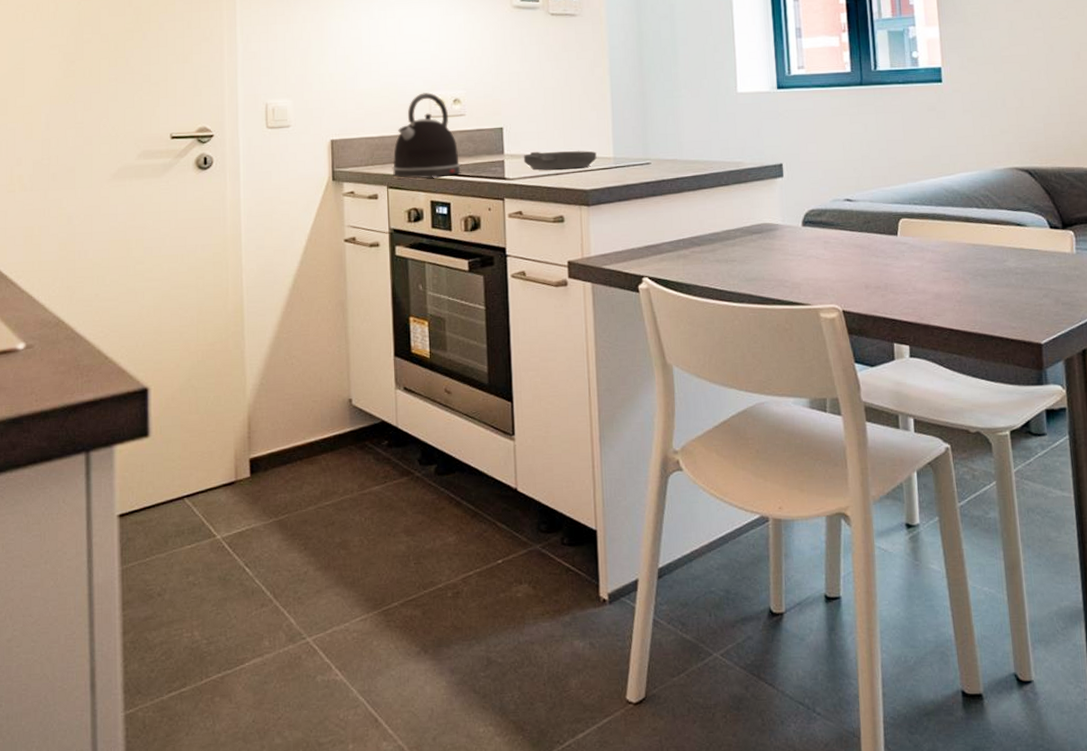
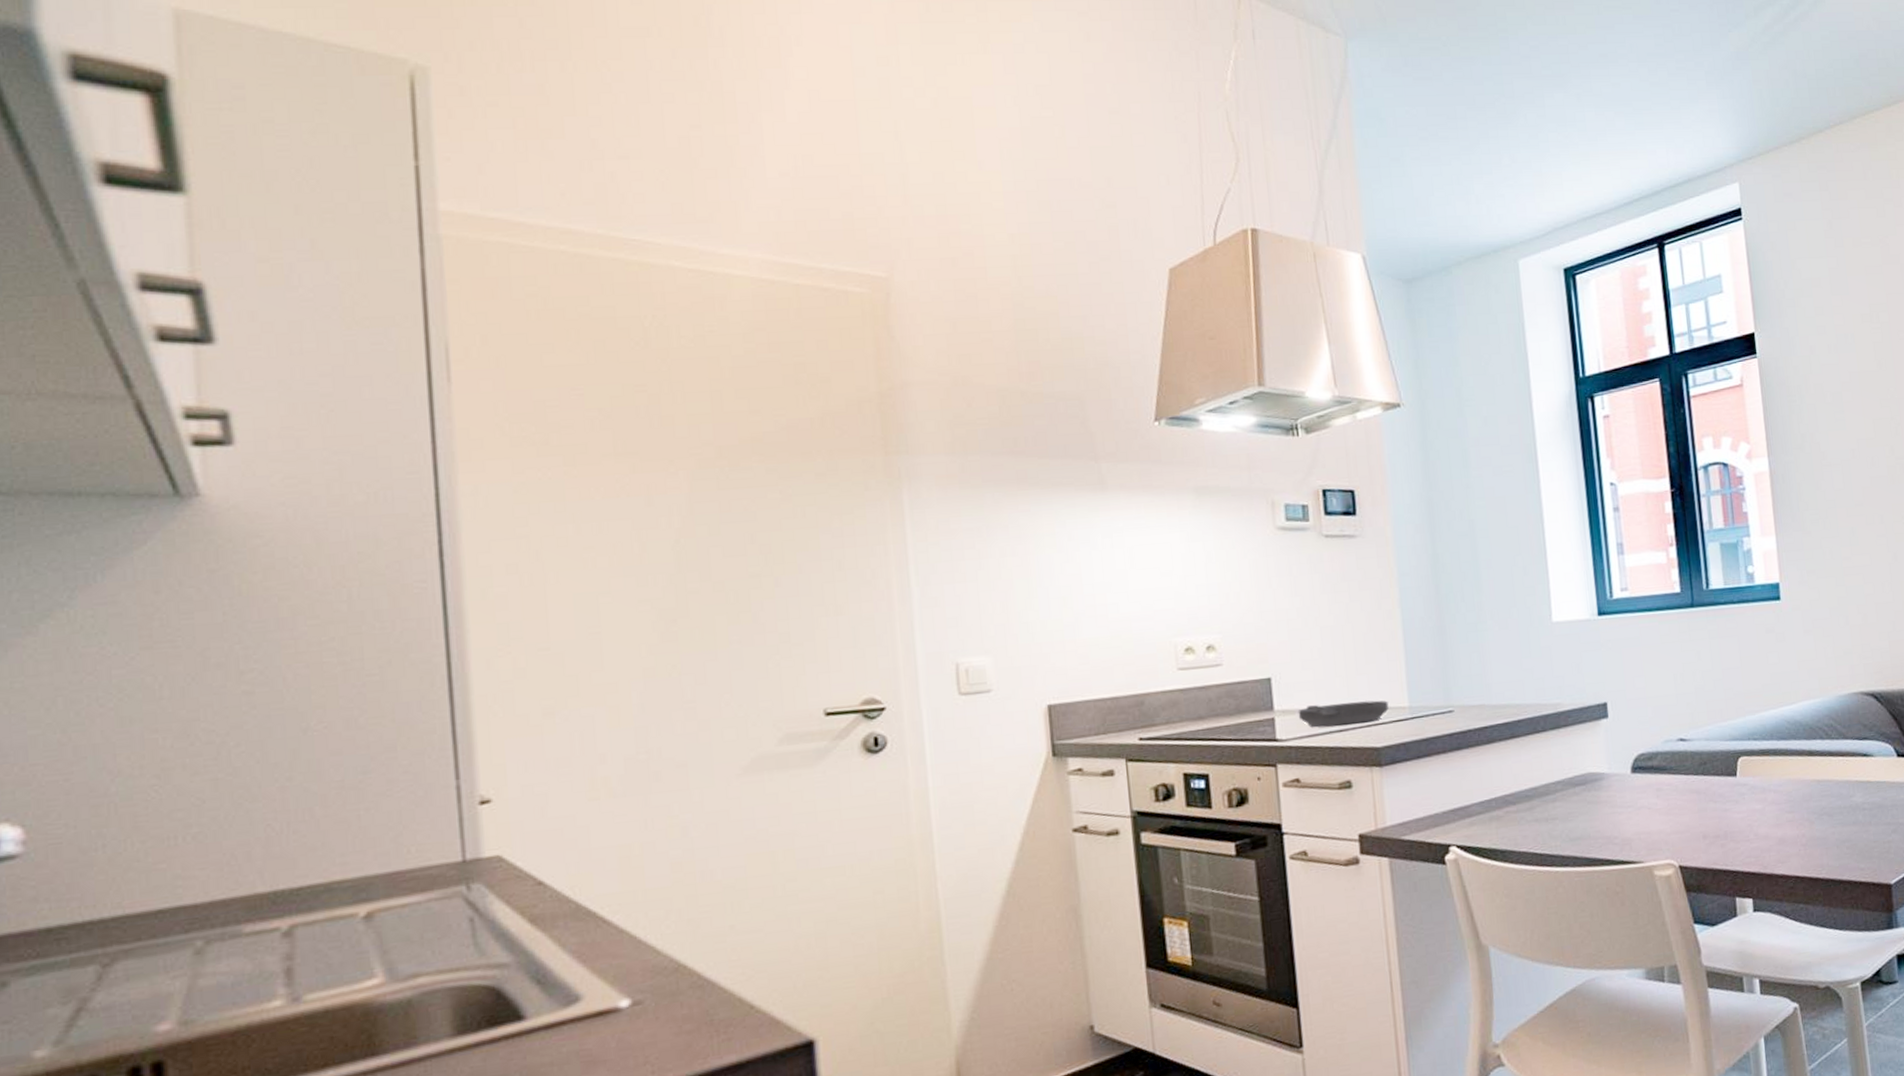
kettle: present [392,92,461,179] -> none [1130,639,1220,748]

